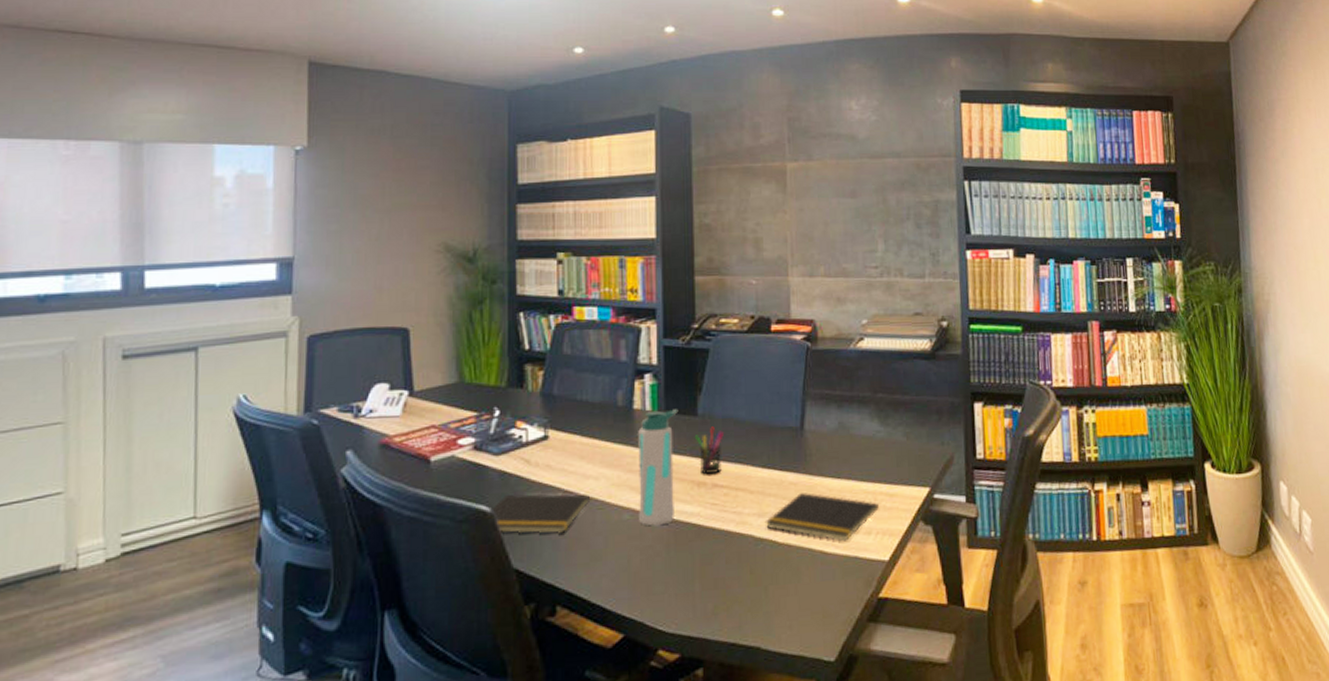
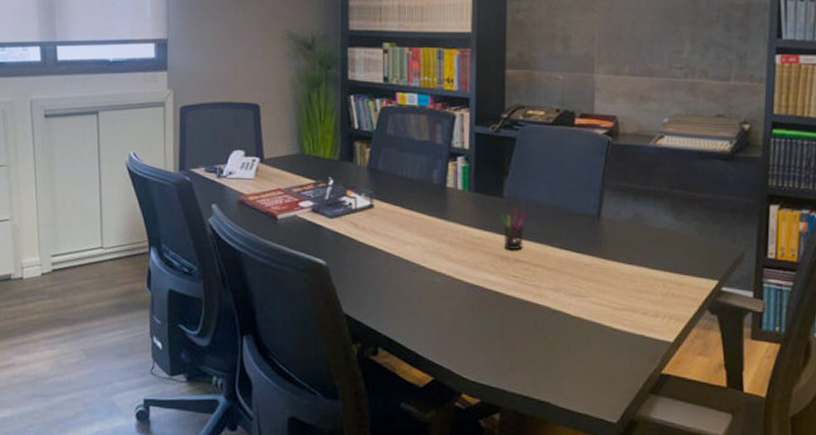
notepad: present [490,493,590,534] -> none [325,251,407,288]
water bottle: present [638,409,679,526] -> none [449,190,487,290]
notepad: present [764,493,879,542] -> none [560,274,667,321]

